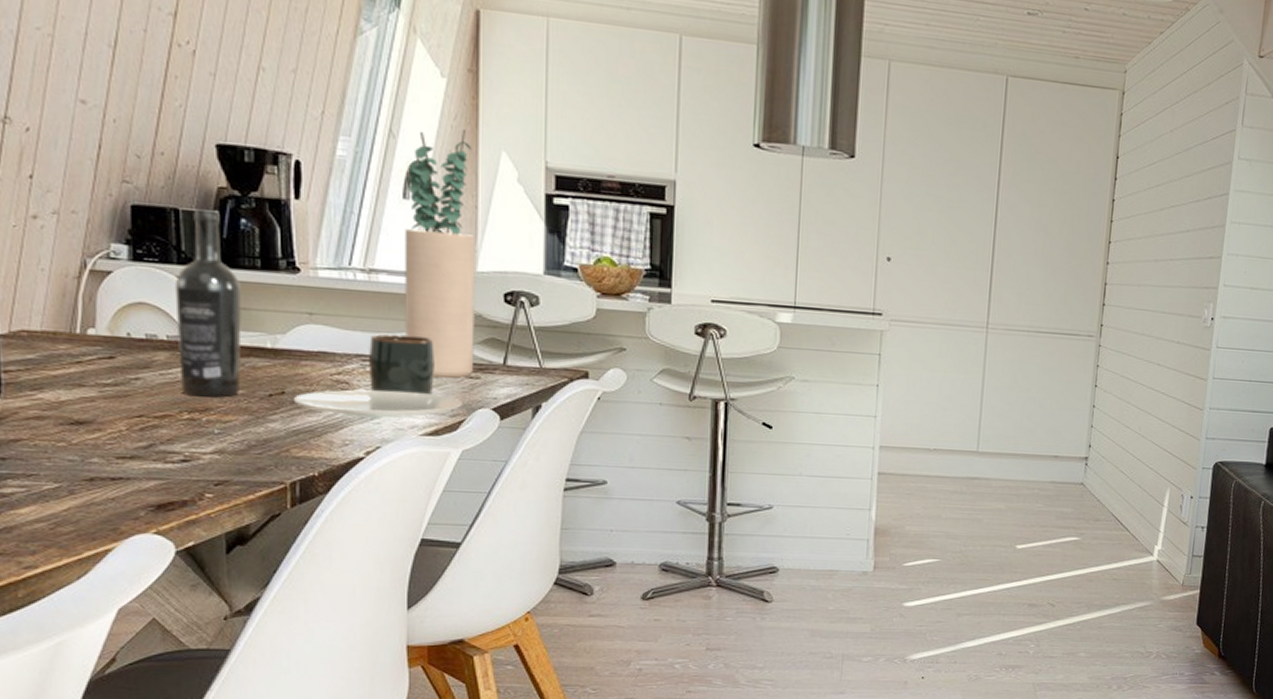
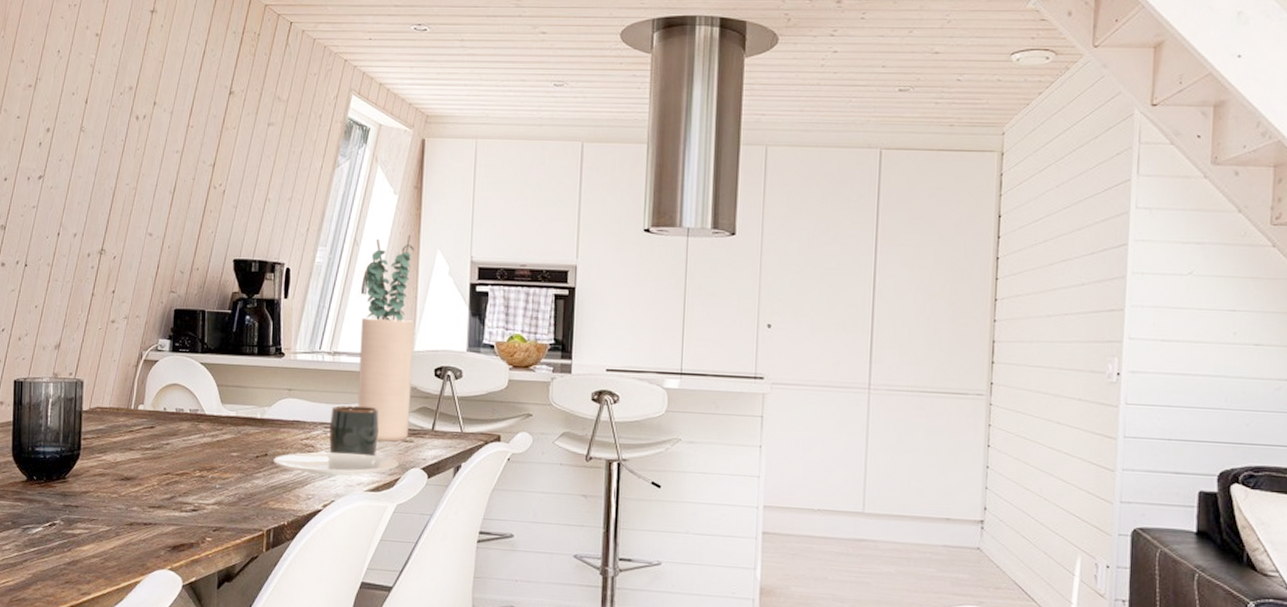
wine bottle: present [174,209,243,398] -> none [196,310,243,459]

